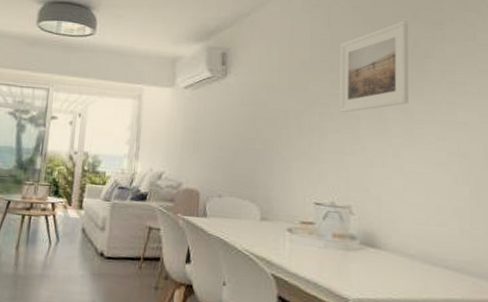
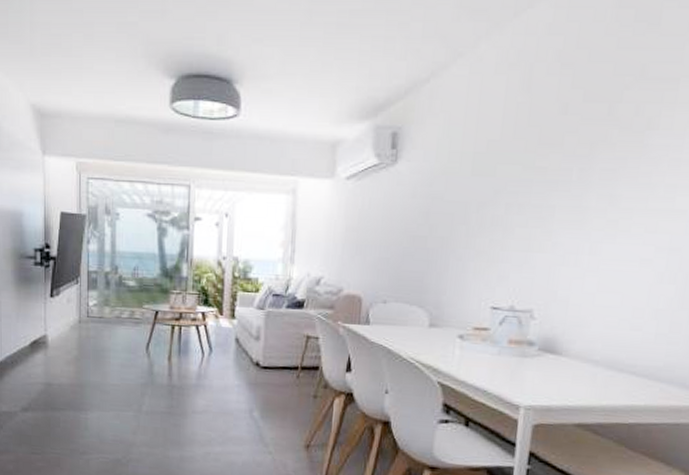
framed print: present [340,21,408,113] -> none [531,80,632,202]

